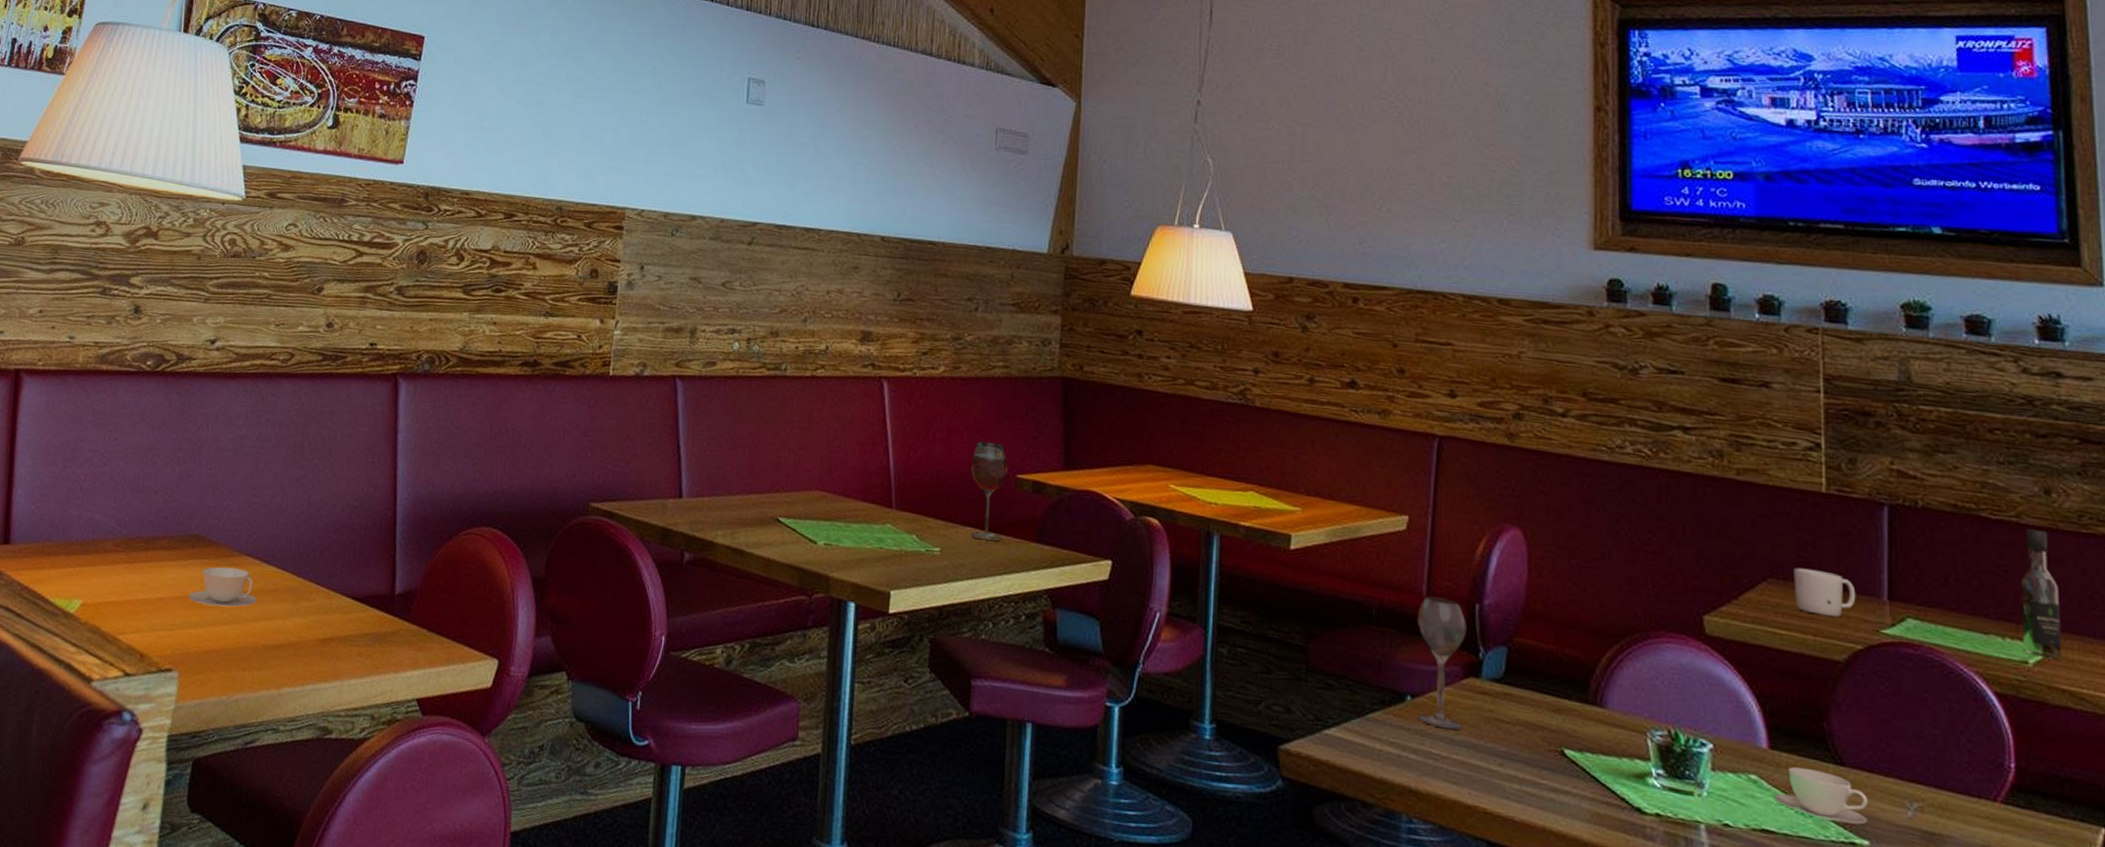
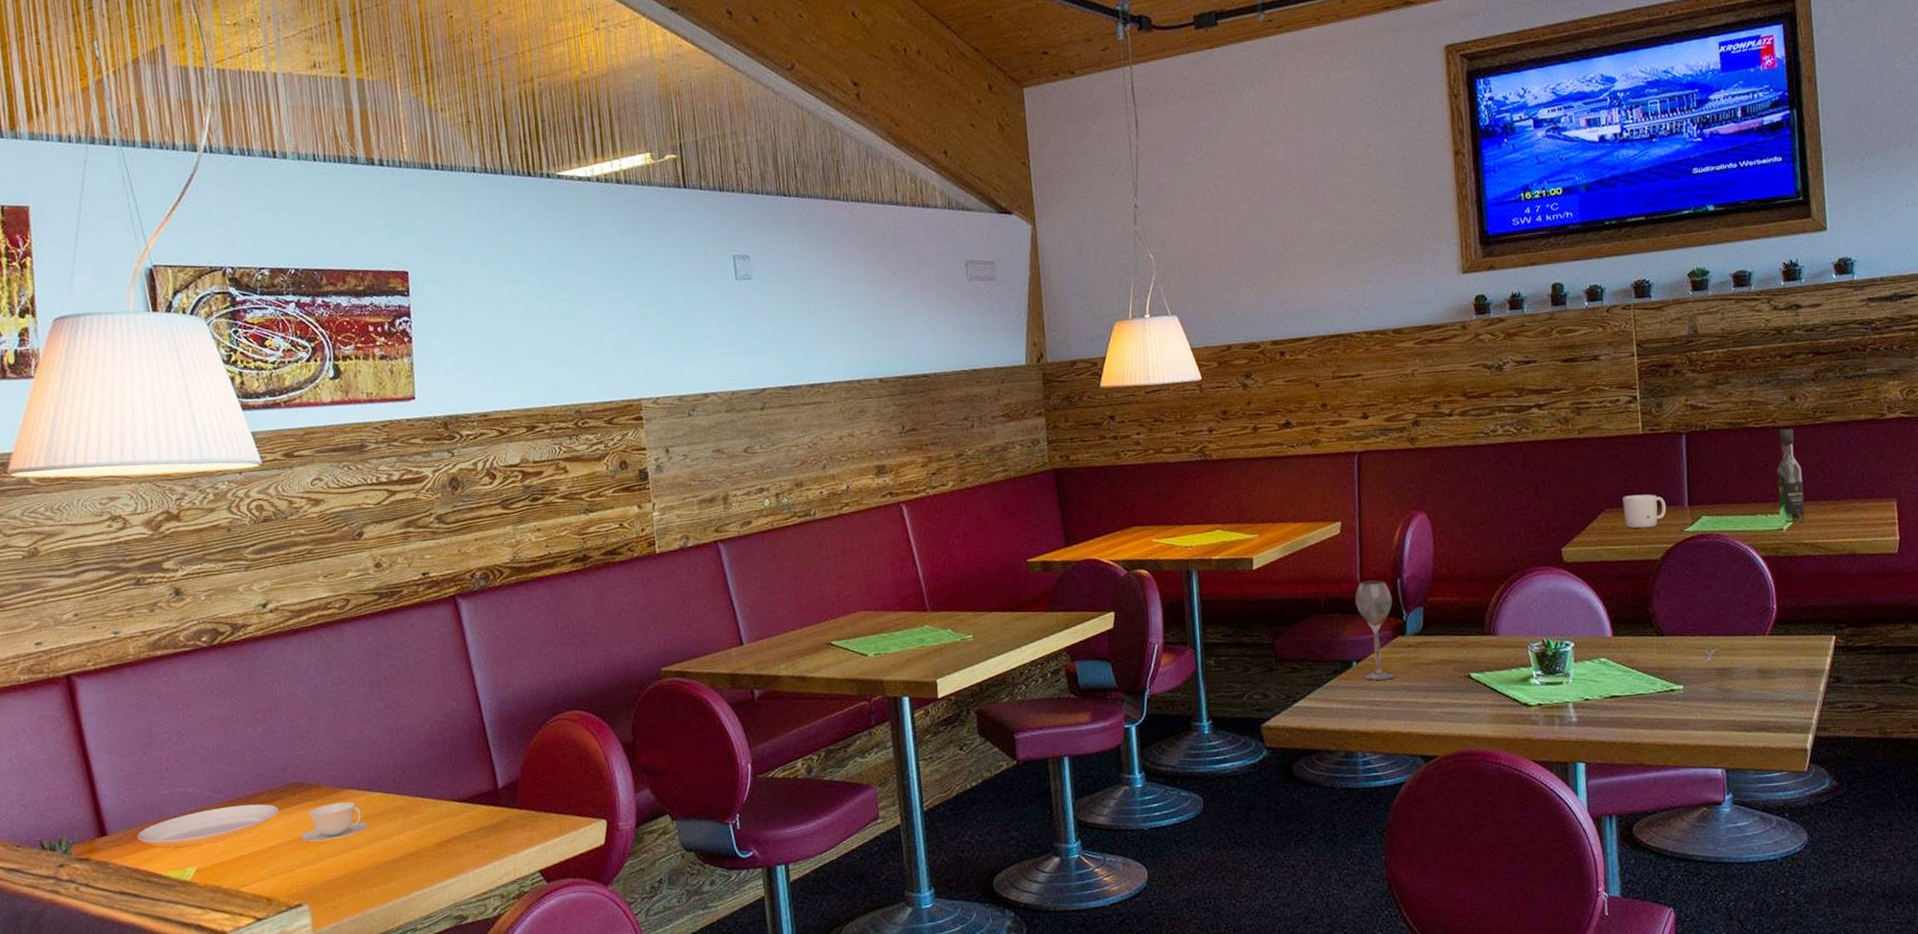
plate: none [36,541,175,579] -> present [137,804,279,848]
wineglass: present [971,441,1008,542] -> none [987,537,1023,621]
teacup: present [1774,767,1868,824] -> none [1618,643,1682,679]

